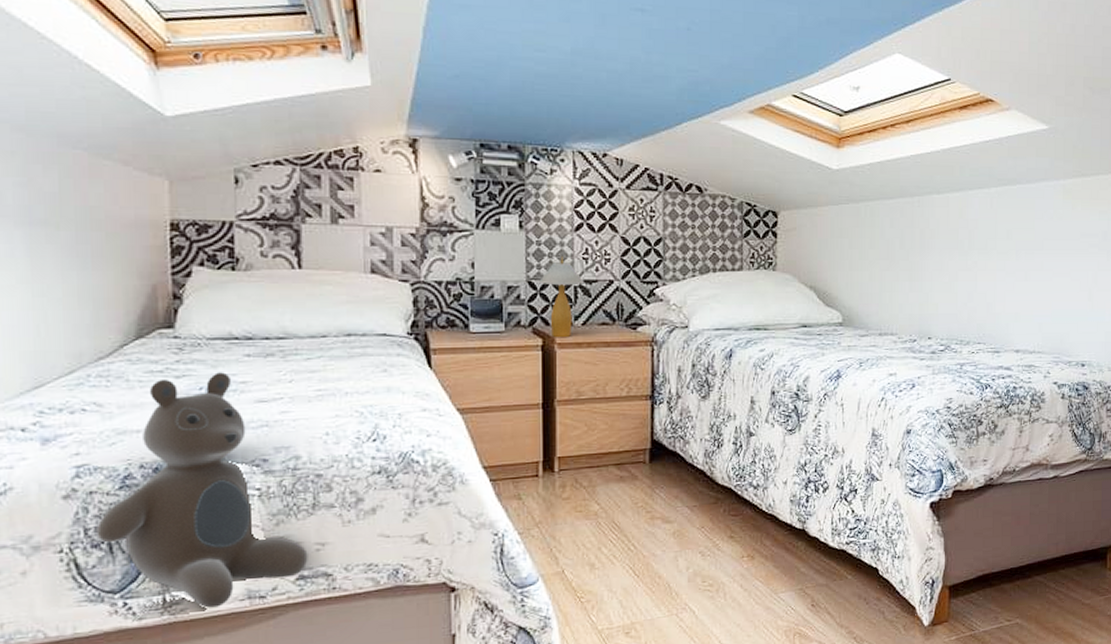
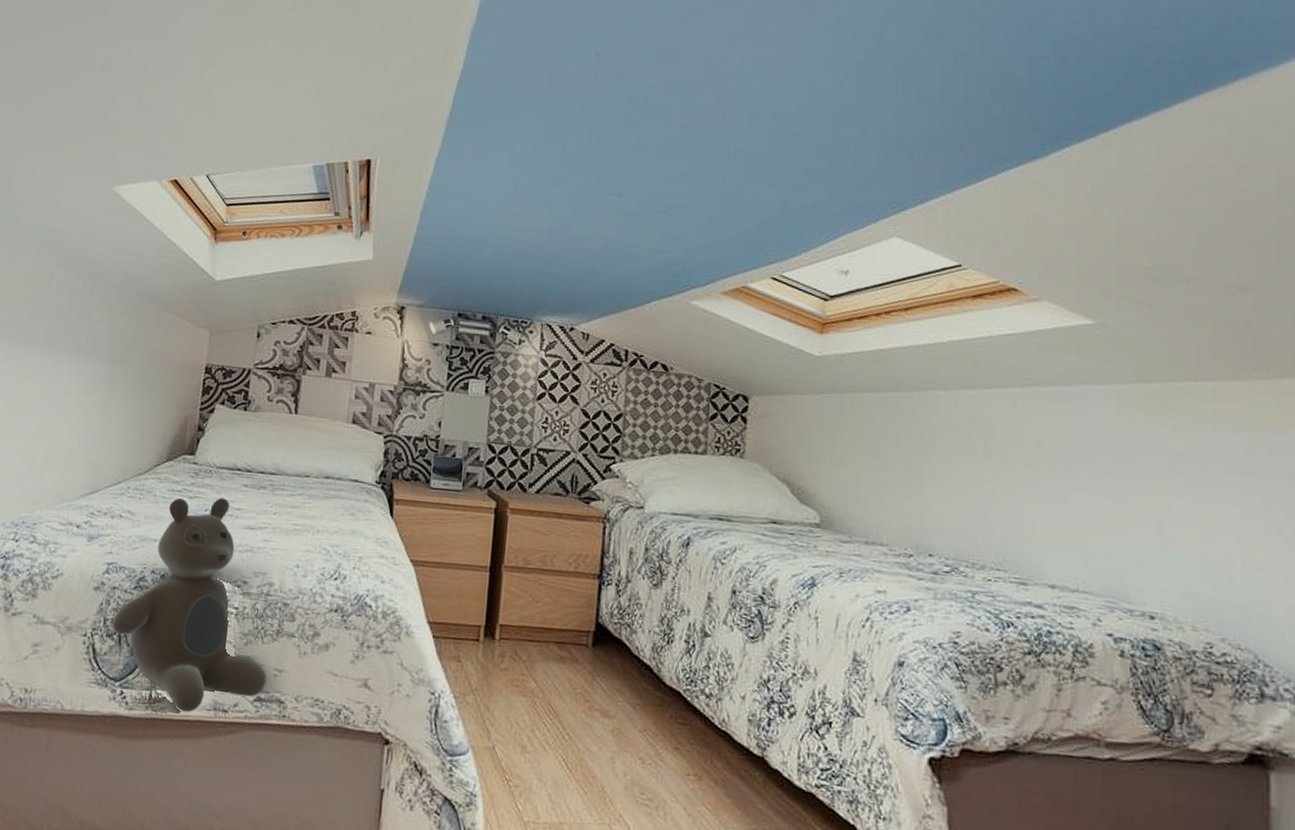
table lamp: present [539,257,584,338] -> none [498,423,541,504]

